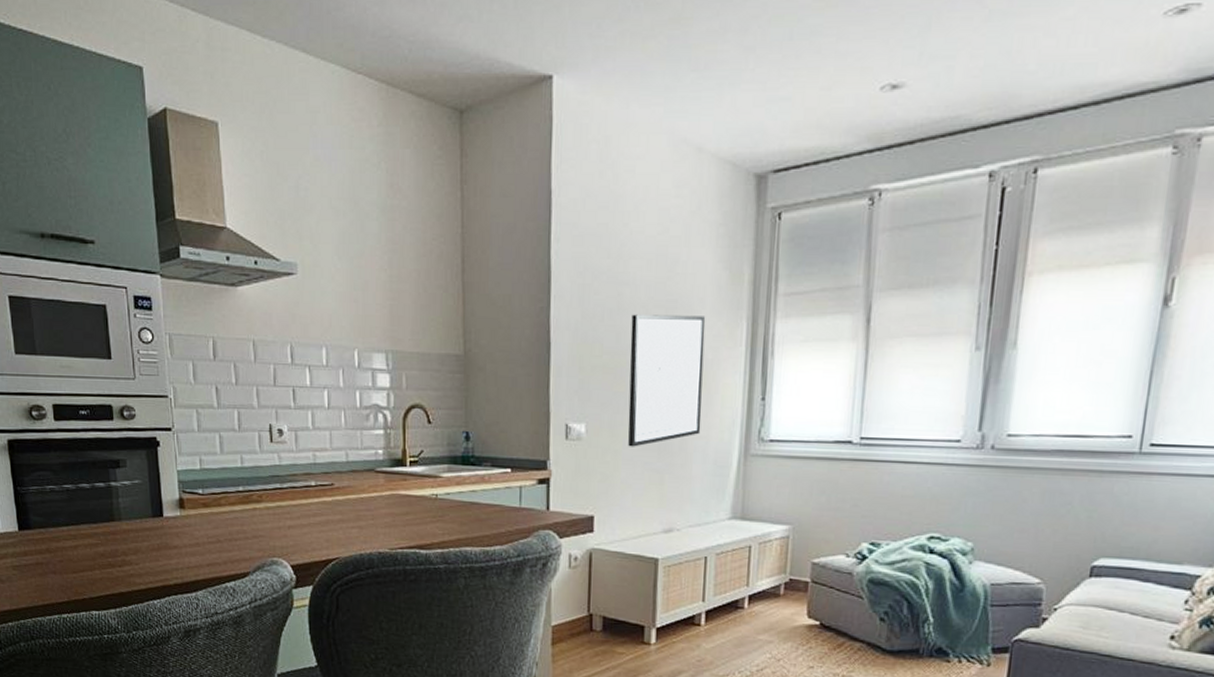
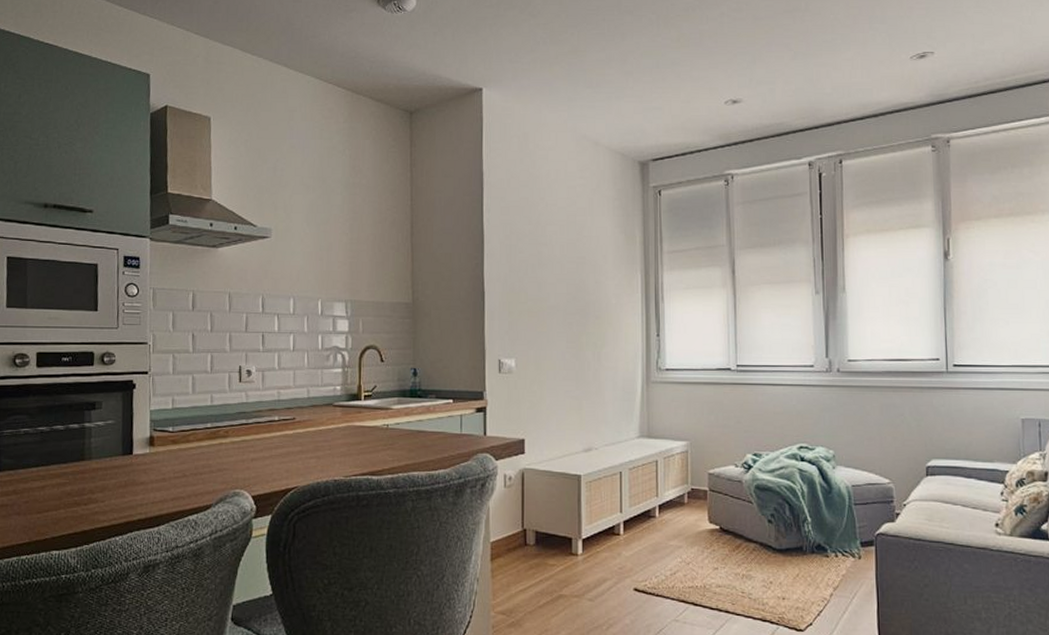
wall art: present [628,314,706,447] -> none [549,268,610,378]

